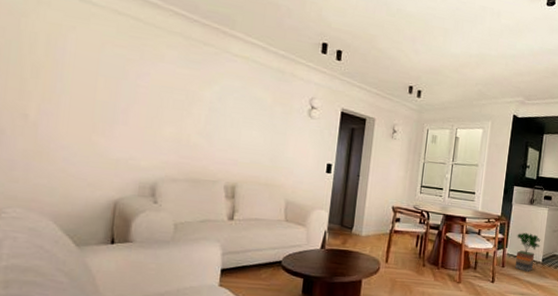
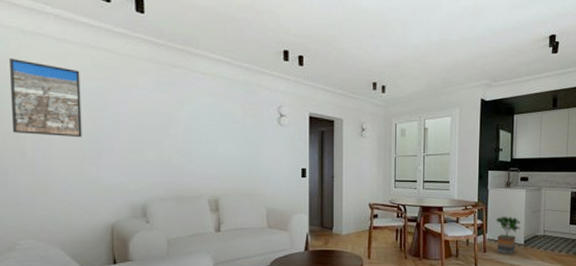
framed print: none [16,12,102,105] -> present [8,57,82,137]

